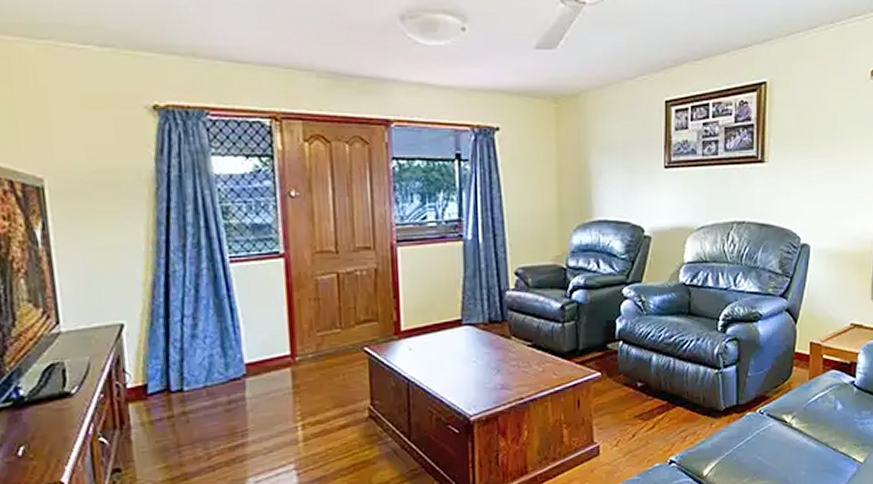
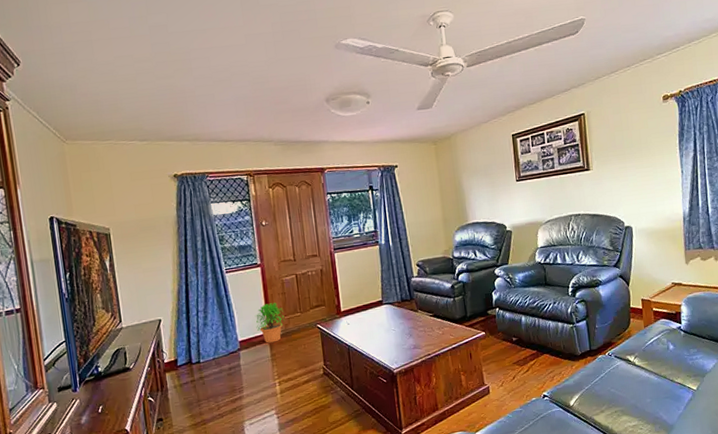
potted plant: none [271,310,317,369] -> present [255,302,285,343]

